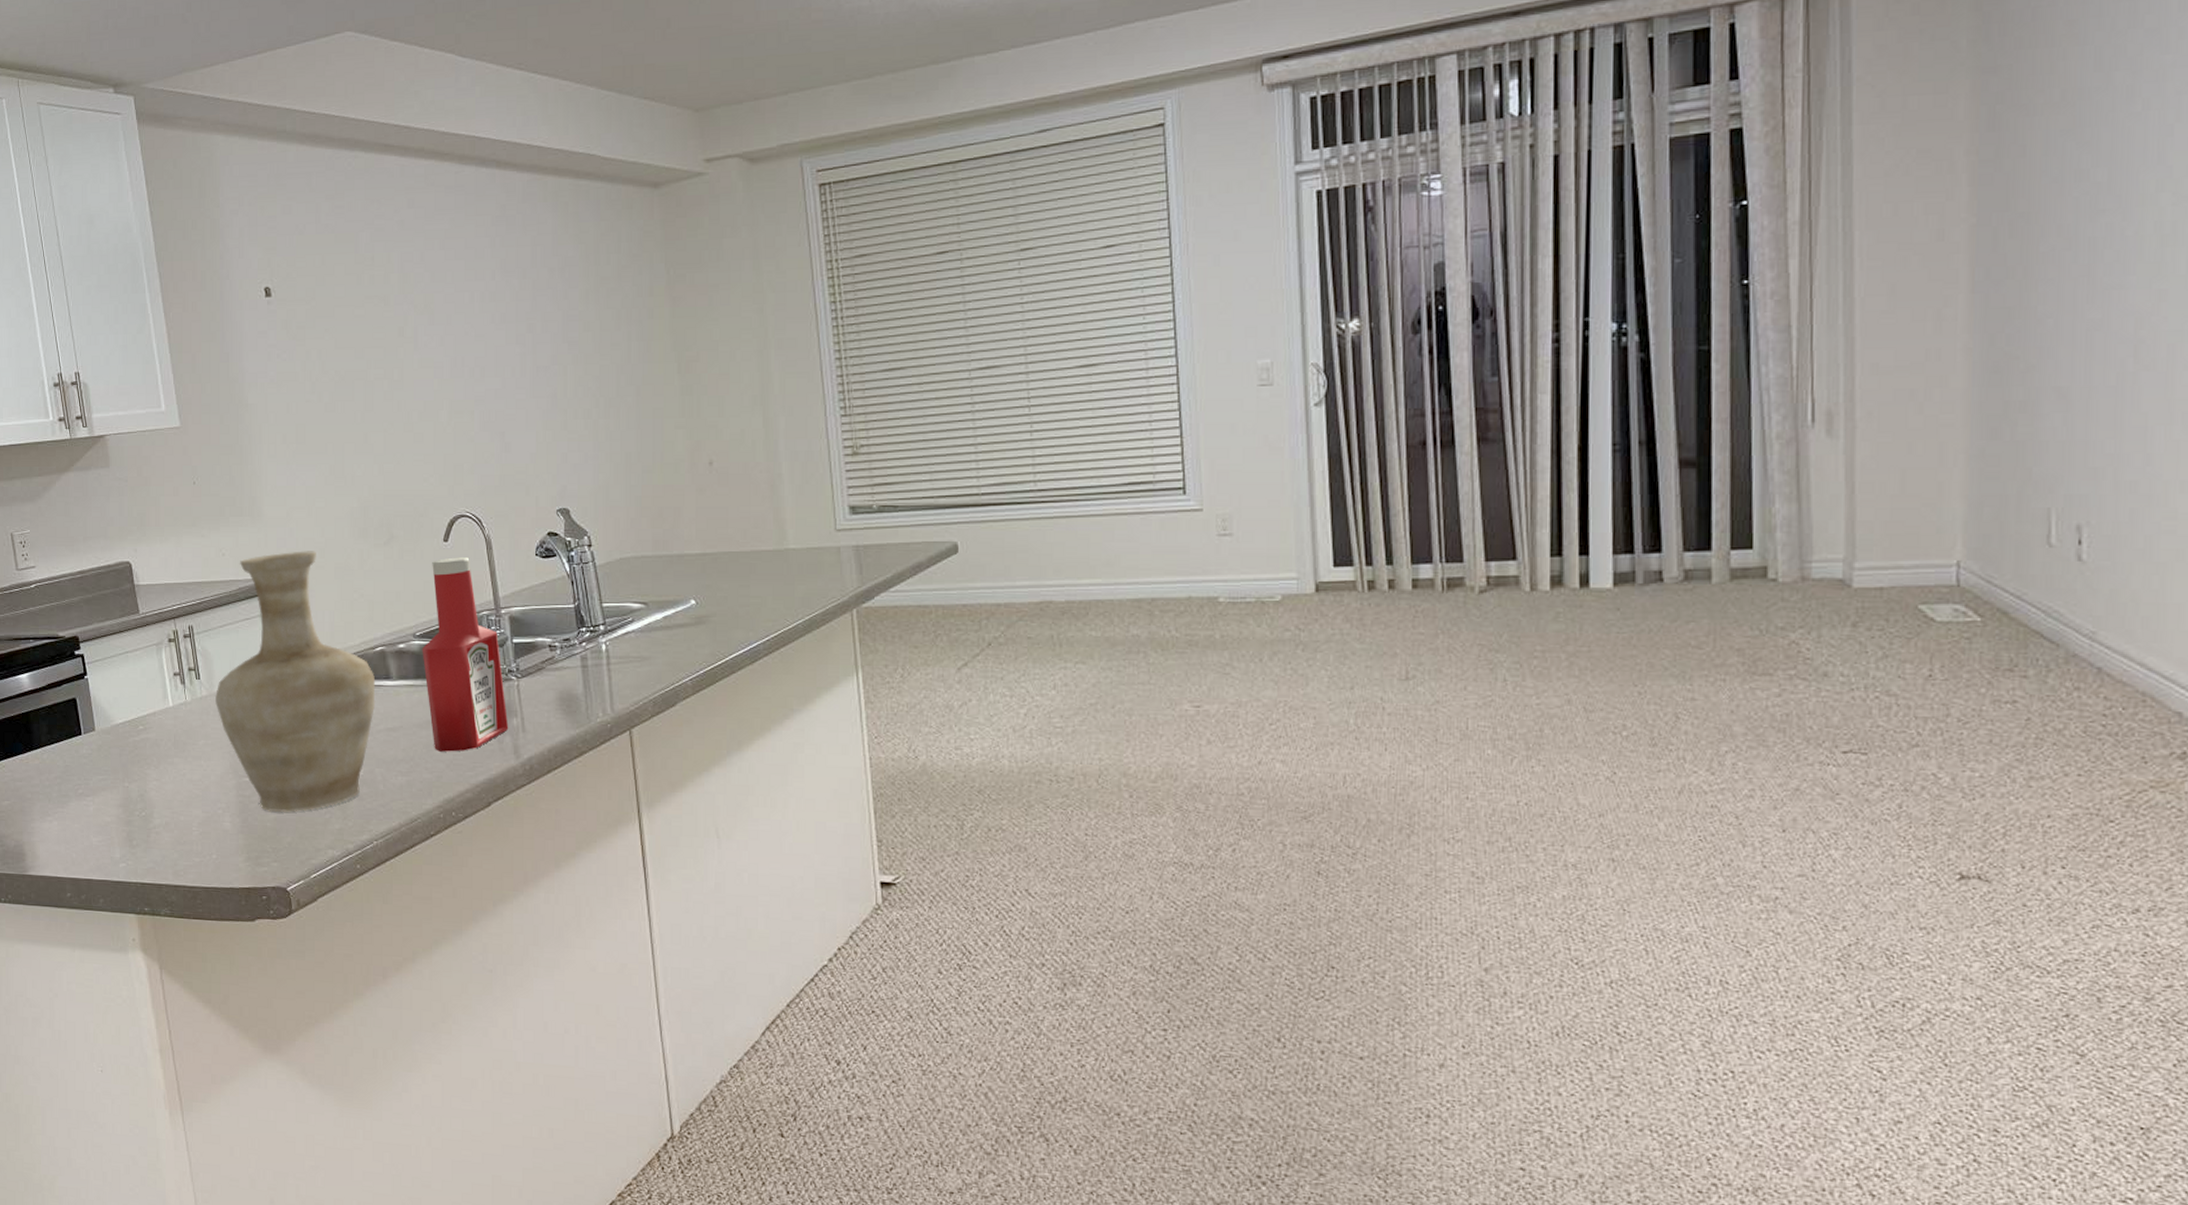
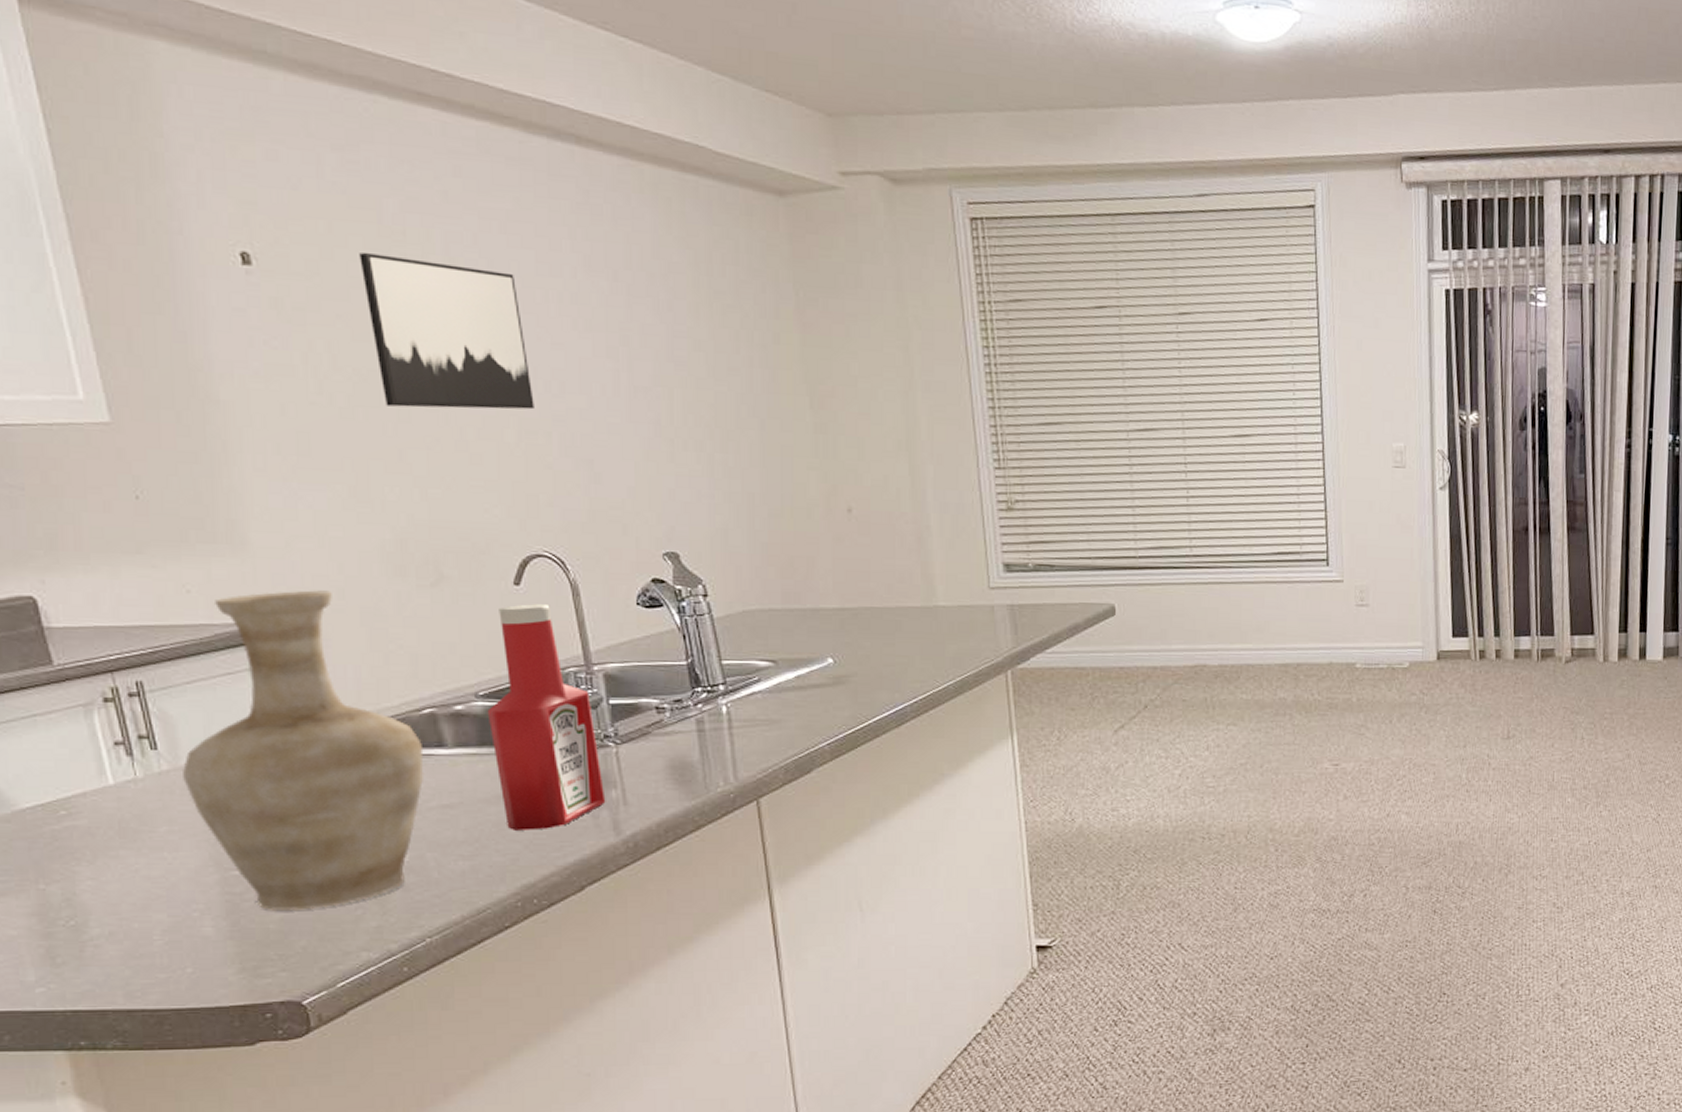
wall art: none [342,277,462,399] -> present [359,252,534,410]

